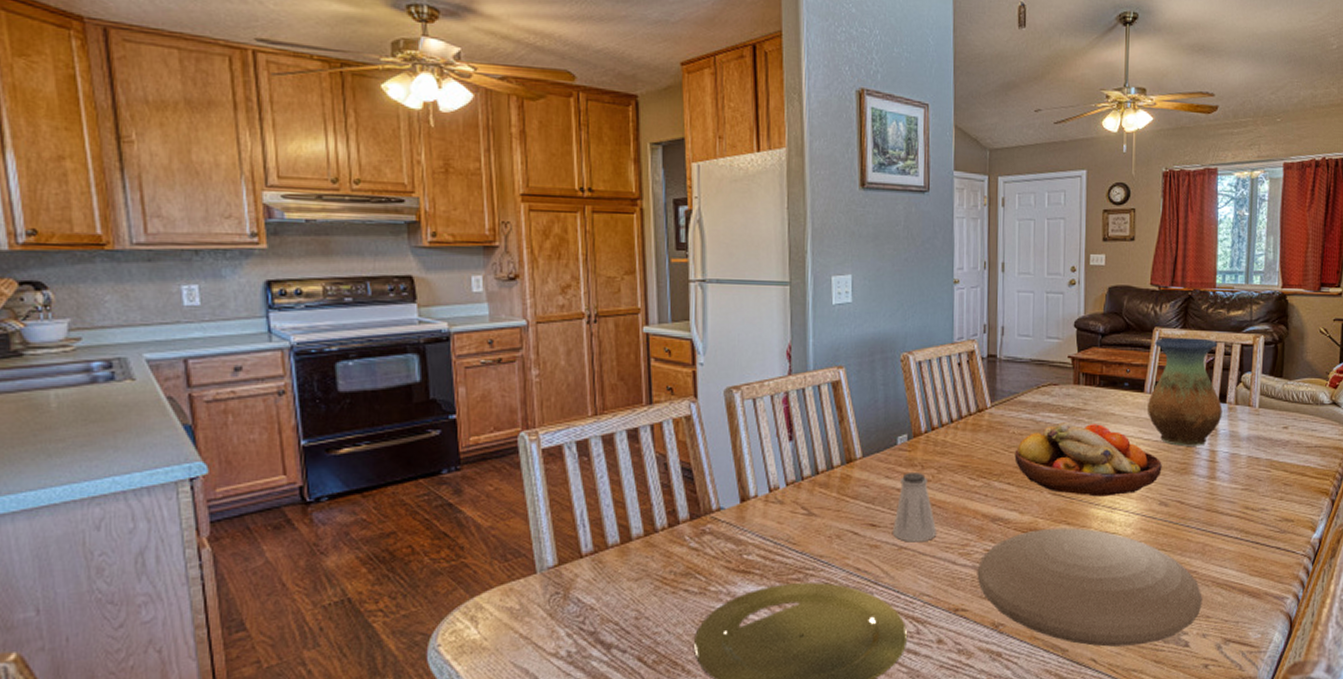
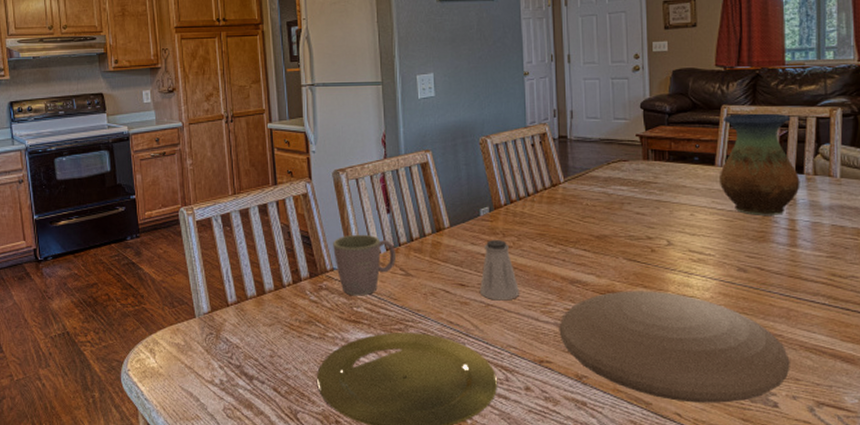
mug: none [721,466,797,541] -> present [333,234,395,296]
fruit bowl: present [1014,422,1162,497] -> none [589,195,738,263]

